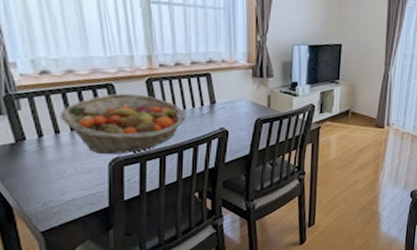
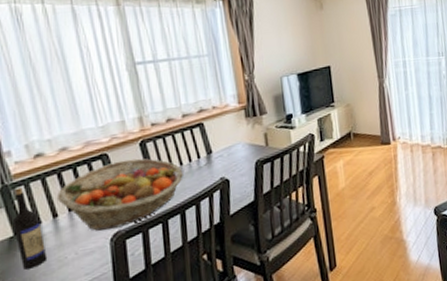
wine bottle: none [14,99,47,175] -> present [12,187,48,270]

